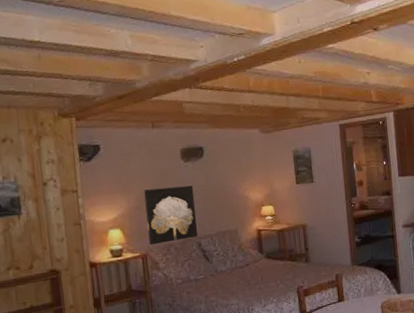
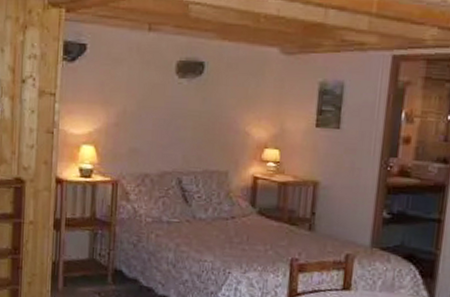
wall art: present [144,185,199,245] -> none [123,105,185,172]

